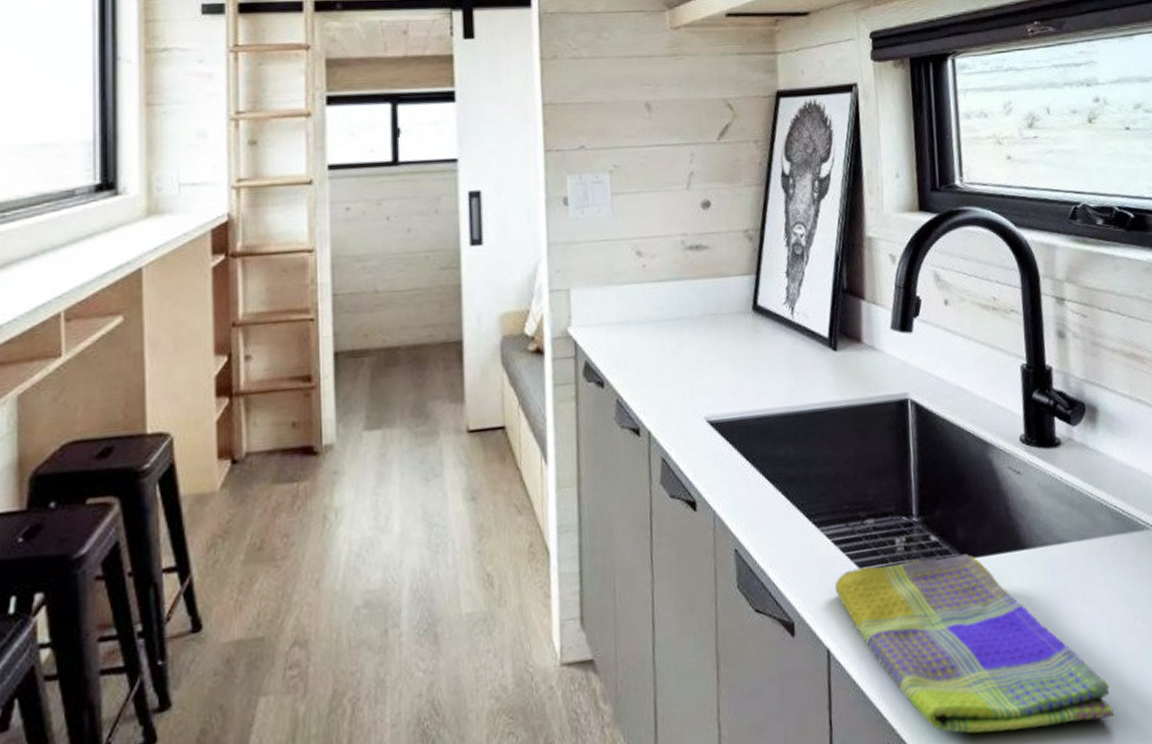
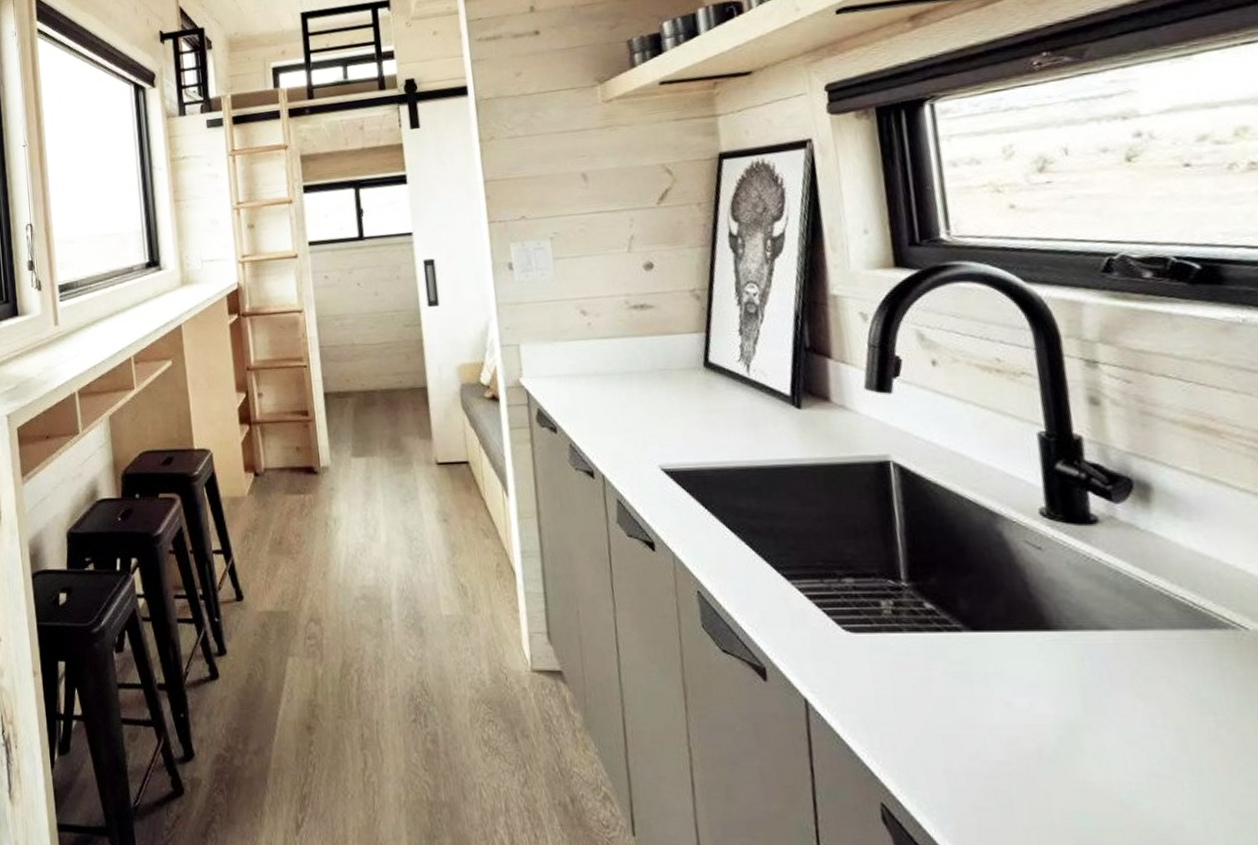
dish towel: present [834,553,1115,734] -> none [810,625,1190,831]

